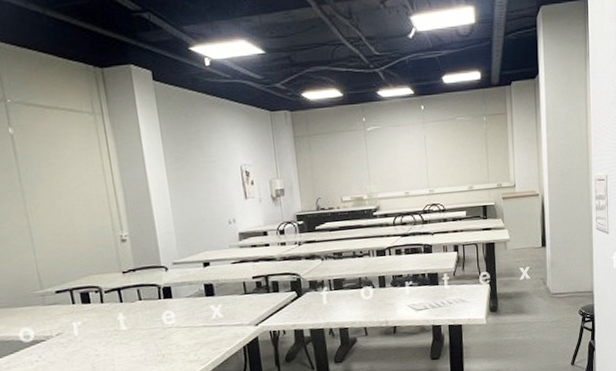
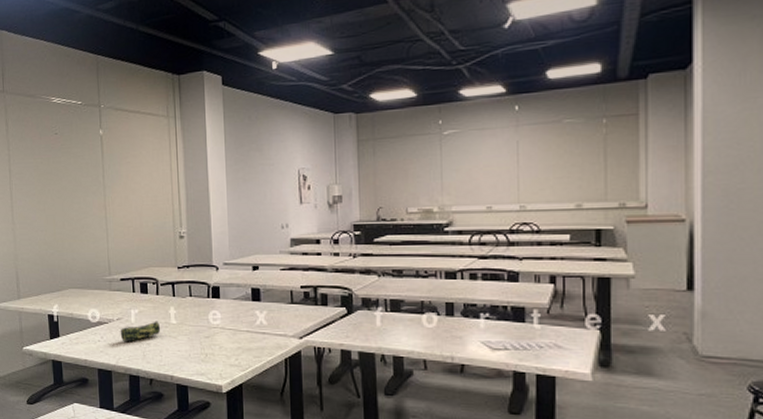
pencil case: none [61,330,110,357] -> present [120,321,161,341]

